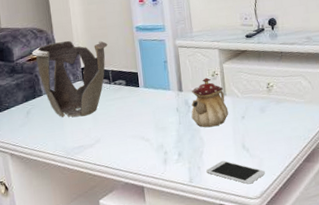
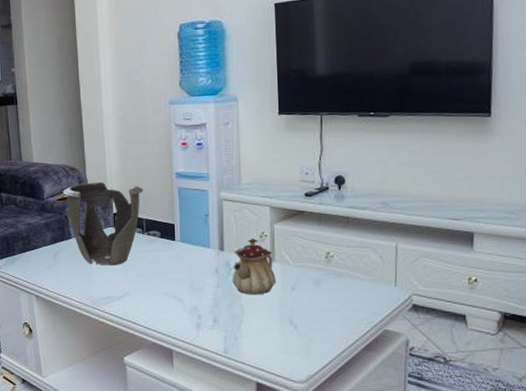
smartphone: present [206,161,265,185] -> none [244,335,314,365]

